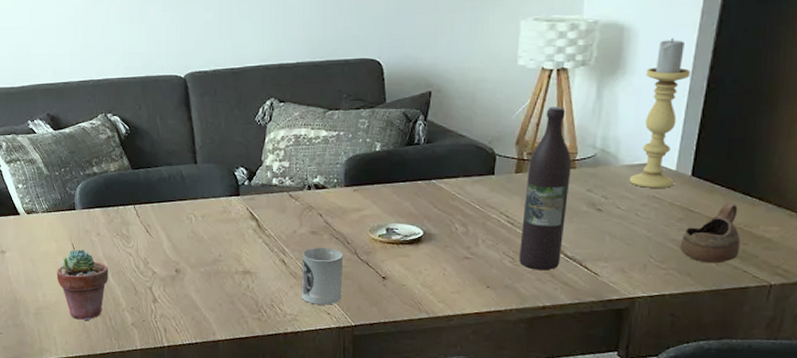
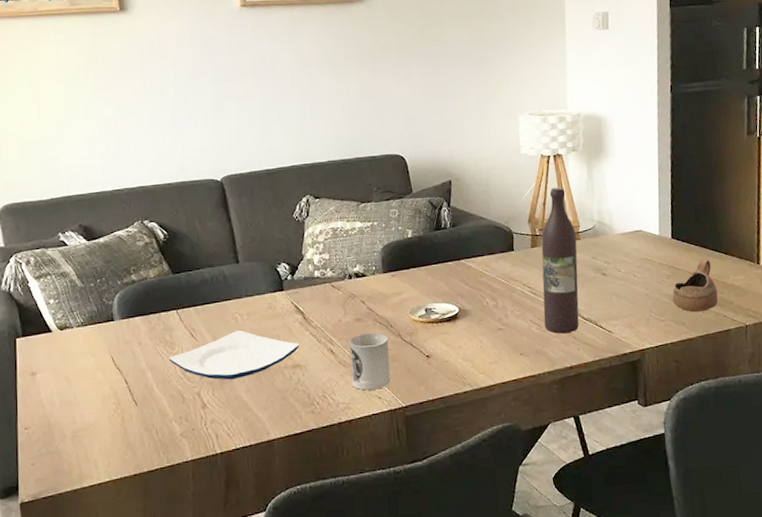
potted succulent: present [56,249,109,320] -> none [95,361,154,437]
plate: none [125,230,252,278] -> present [169,330,300,380]
candle holder: present [629,37,690,188] -> none [623,125,659,252]

